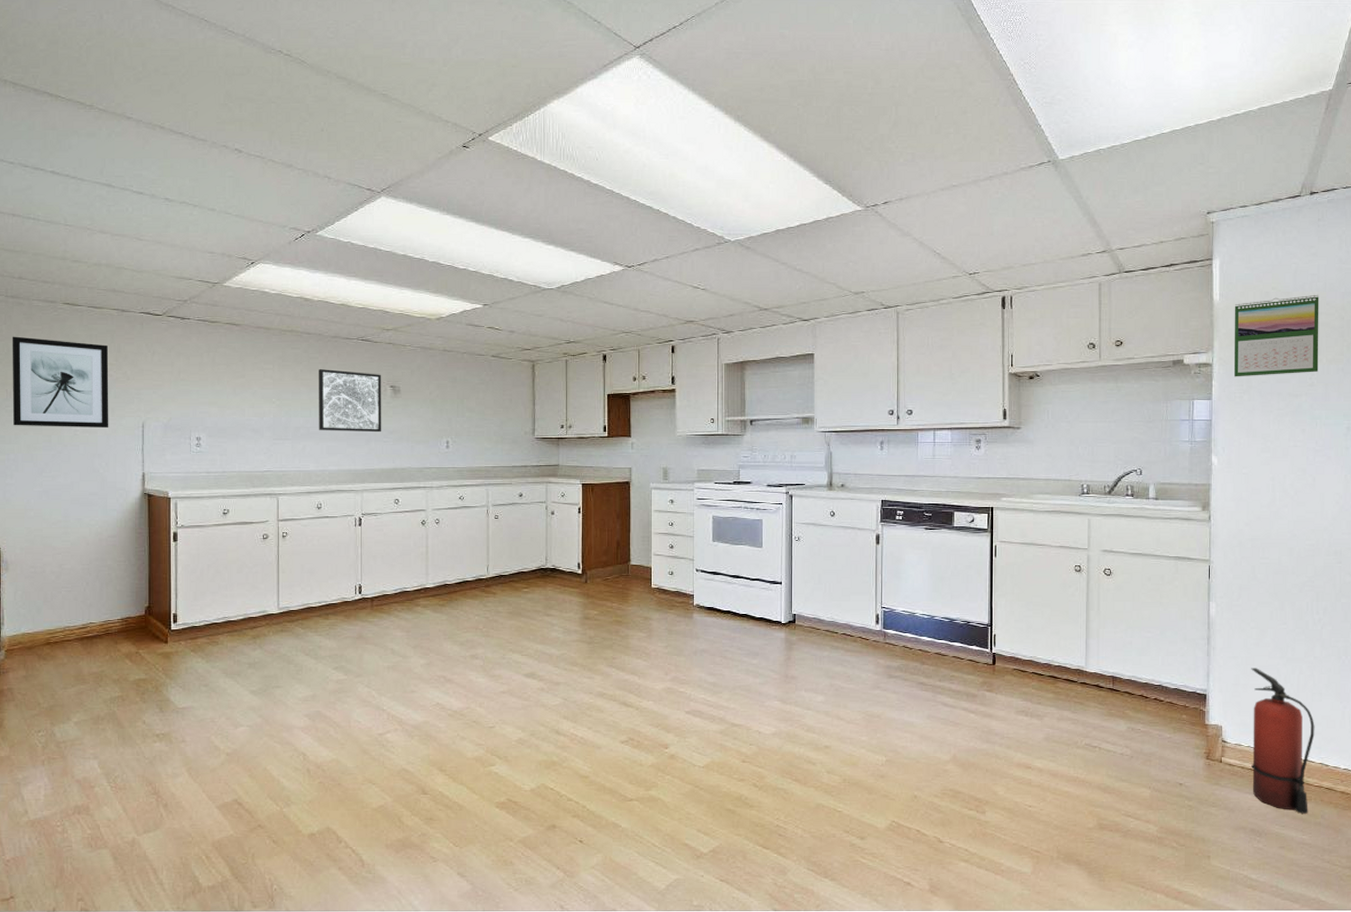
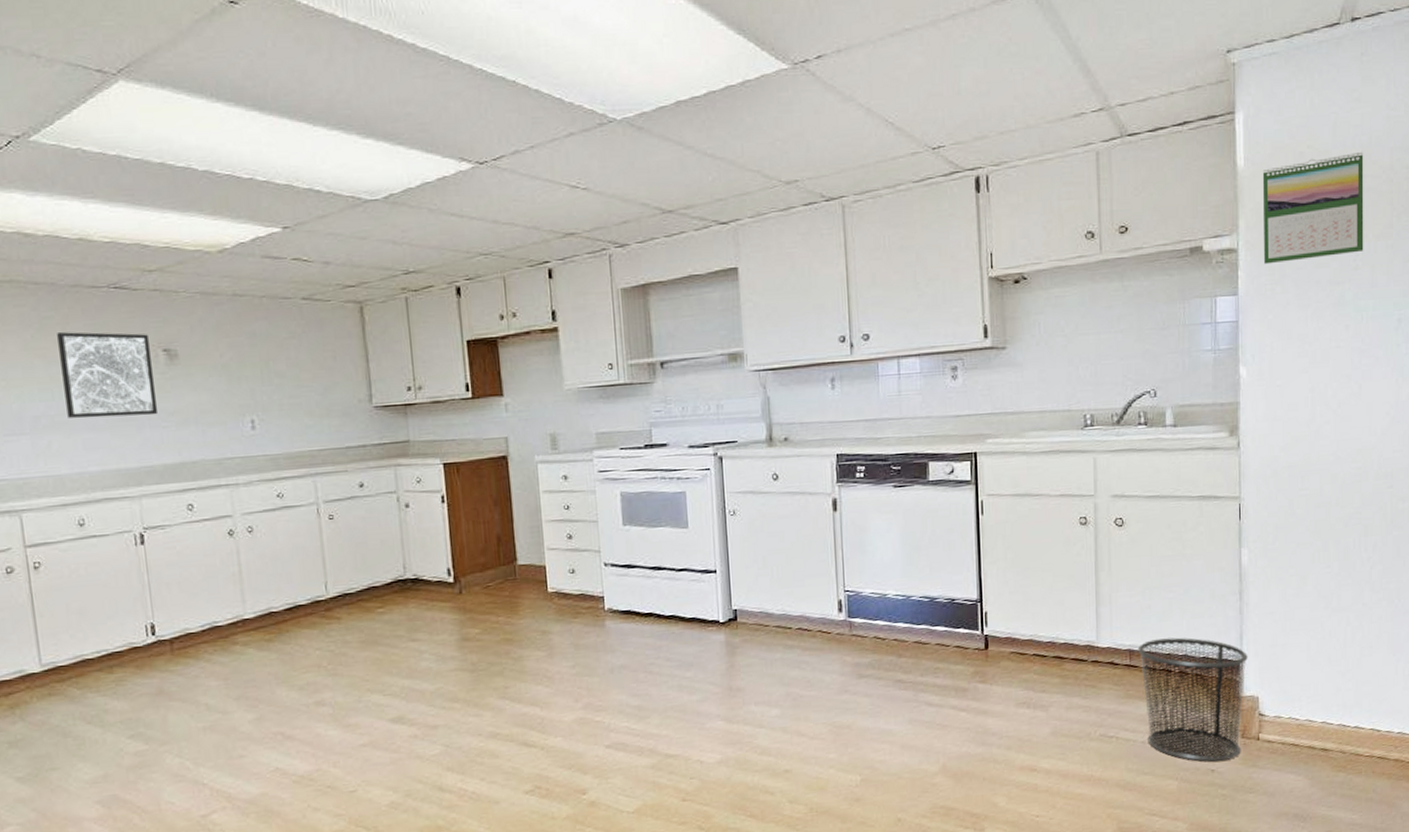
trash can: none [1119,670,1213,776] -> present [1137,637,1248,762]
fire extinguisher: present [1251,668,1315,814] -> none [1291,623,1365,790]

